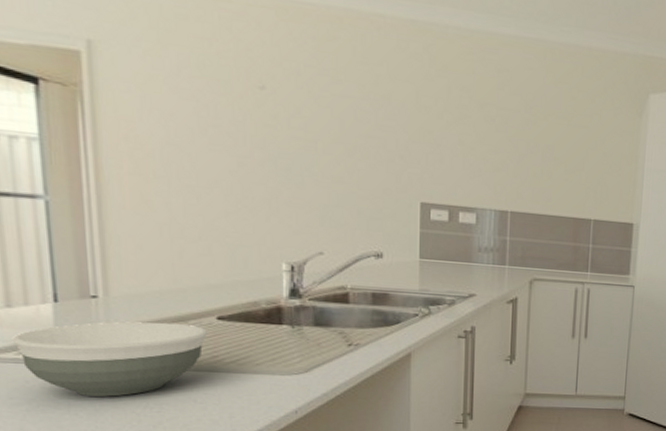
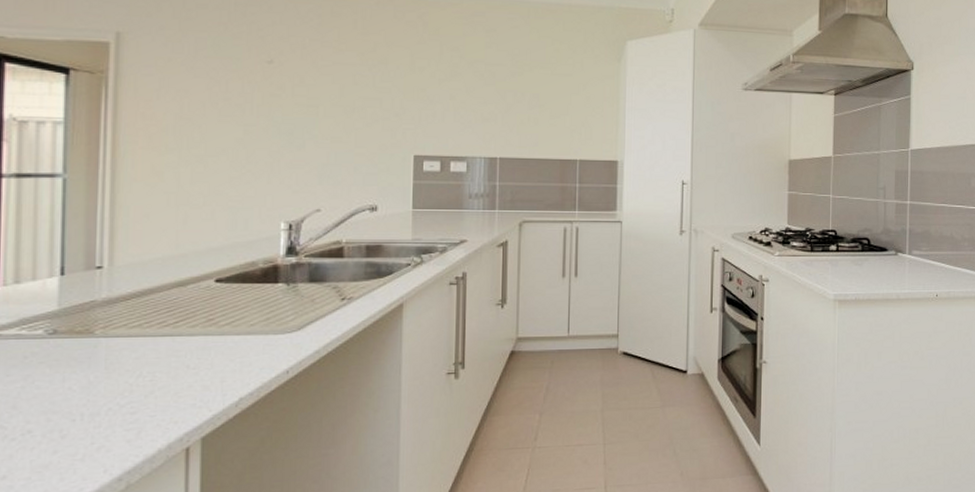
bowl: present [11,322,207,397] -> none [16,288,205,368]

